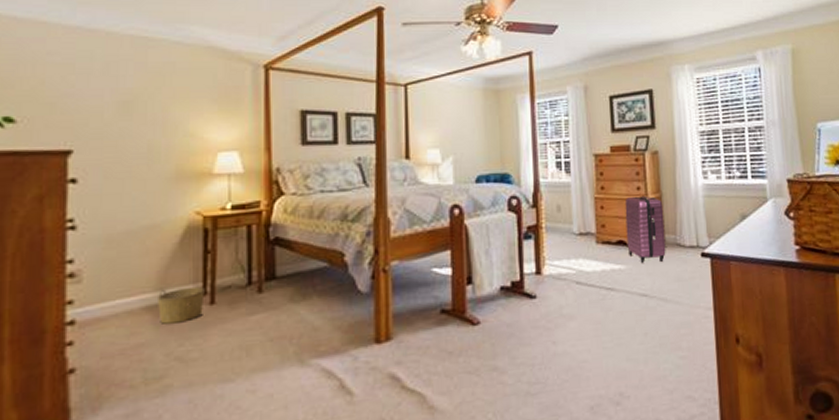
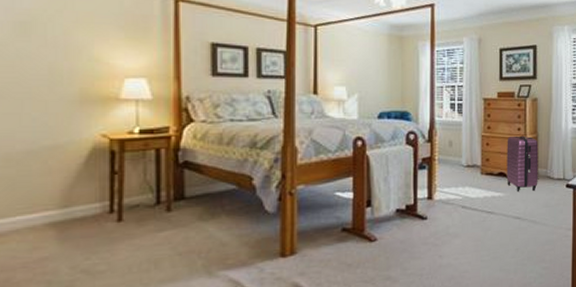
basket: present [156,286,205,325] -> none [60,205,112,241]

